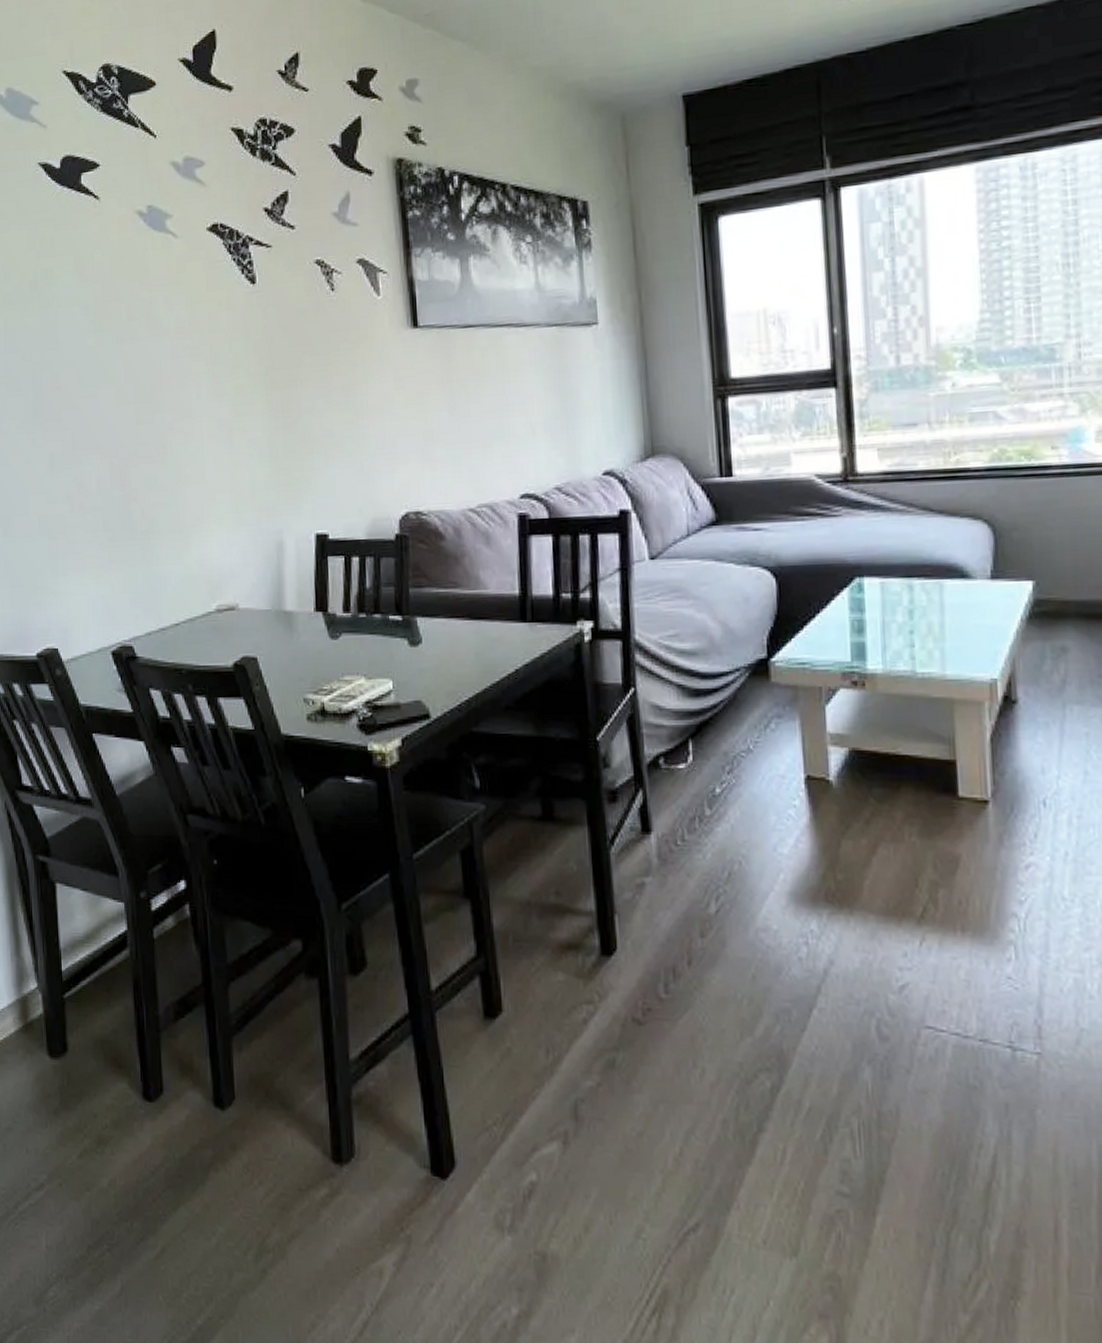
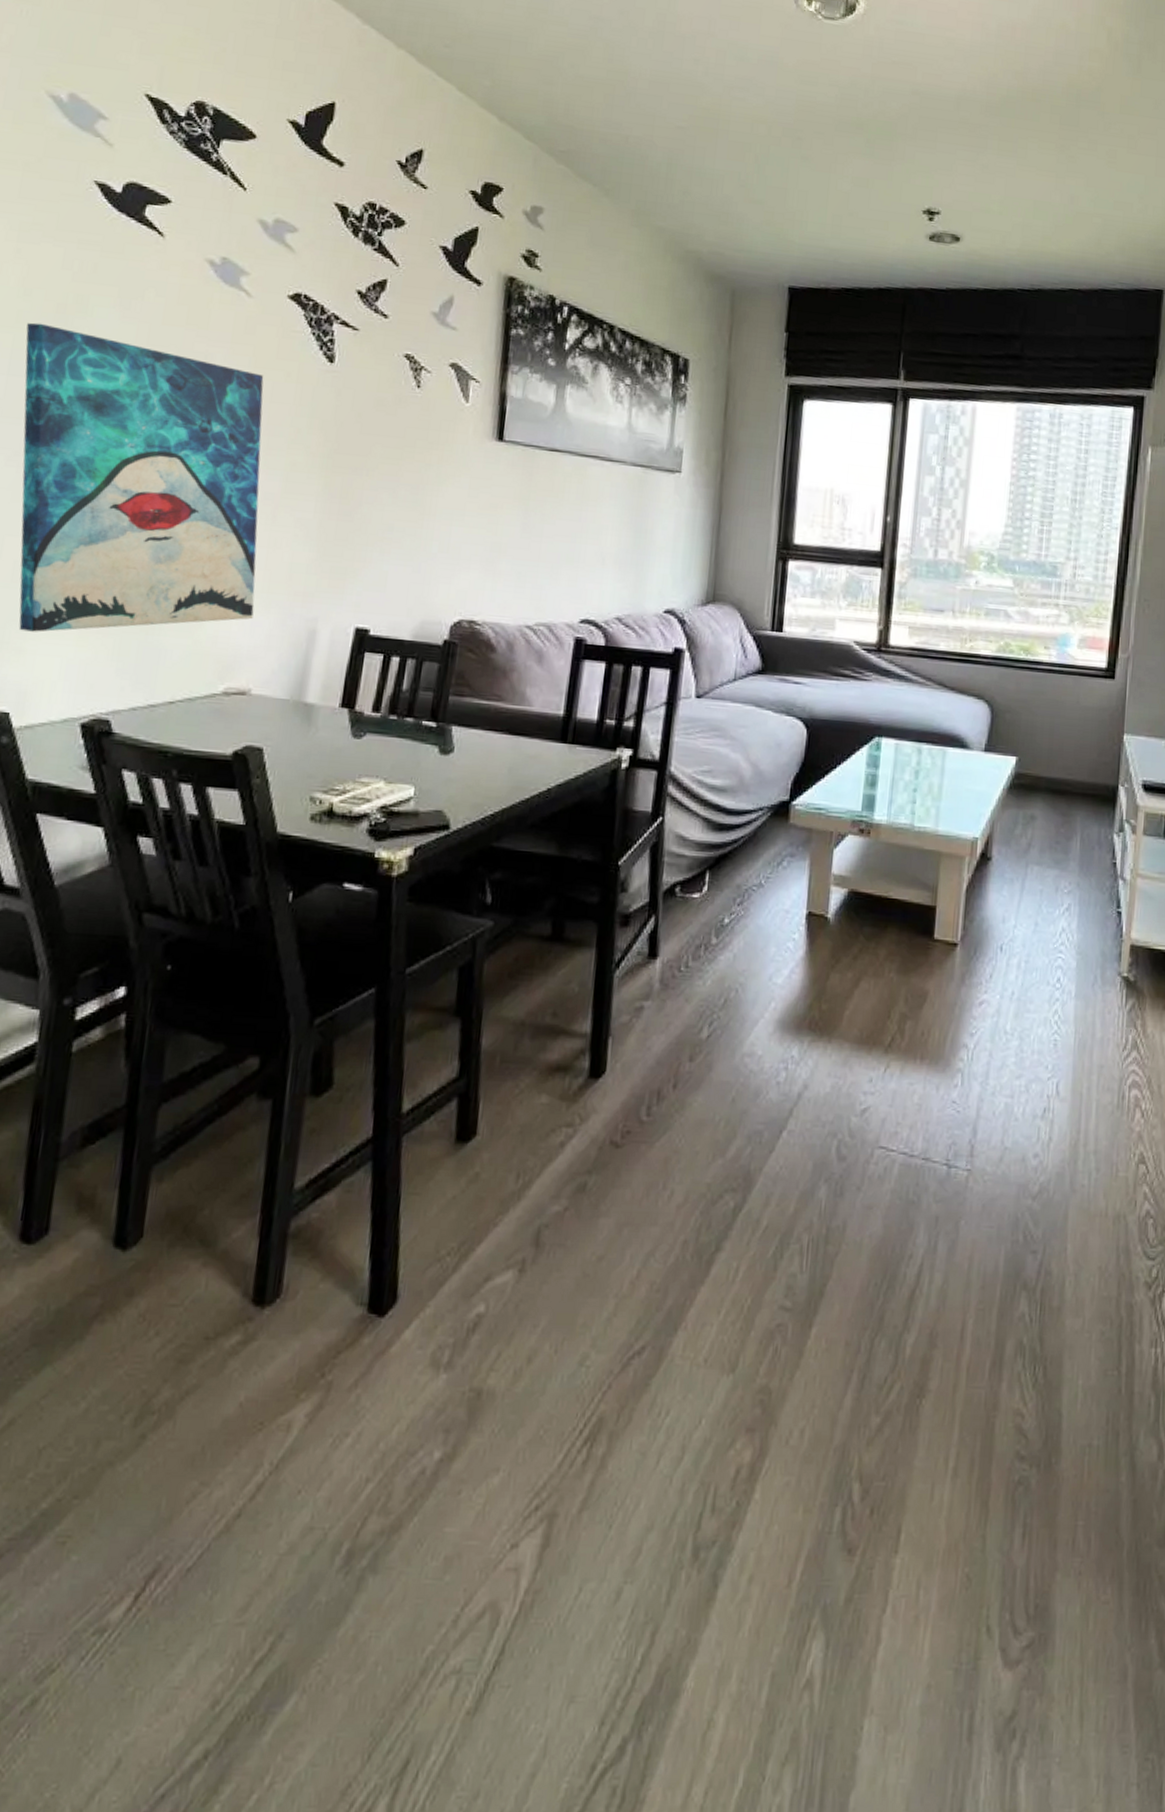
wall art: none [12,302,229,576] -> present [18,322,264,632]

